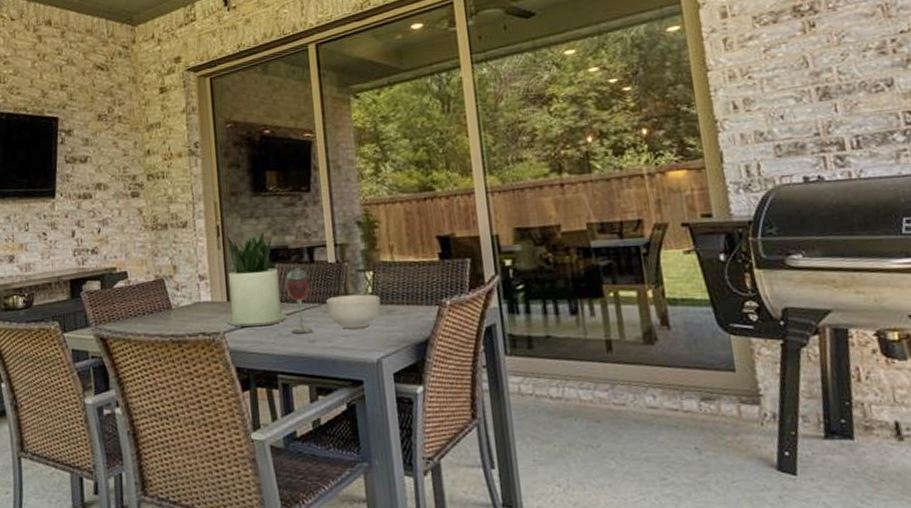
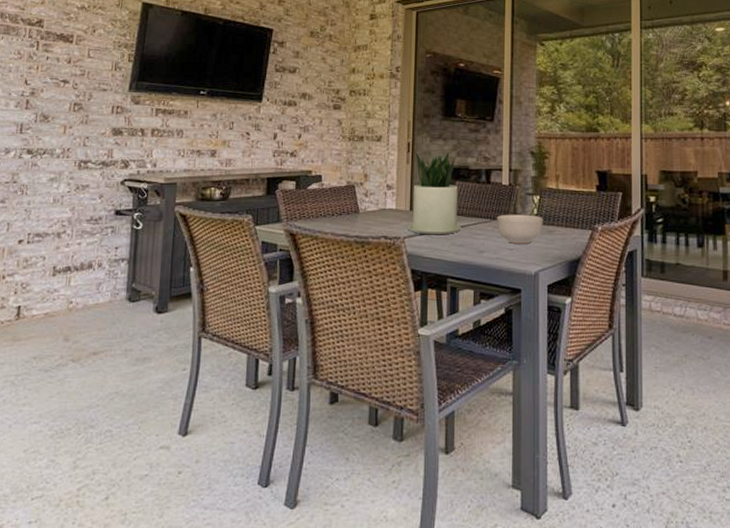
wineglass: present [285,267,312,334] -> none [463,187,485,244]

